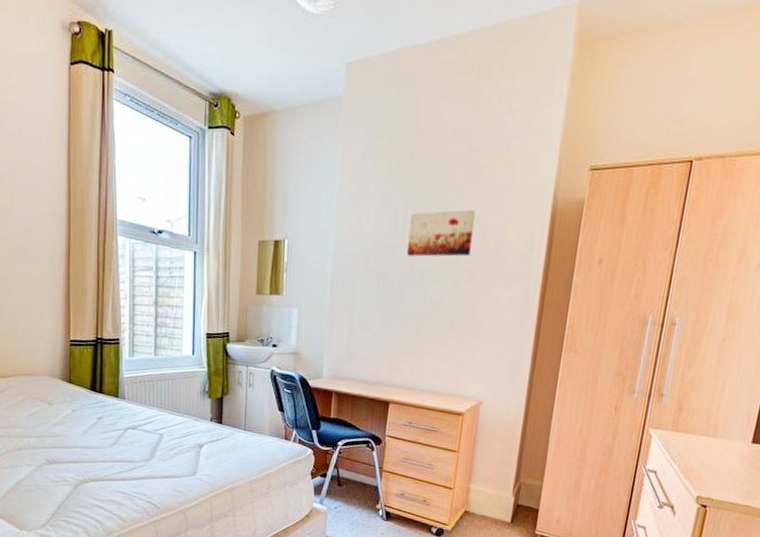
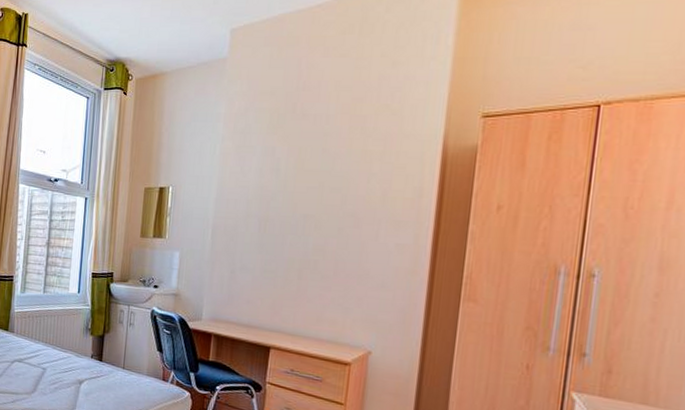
wall art: present [407,209,476,257] -> none [289,157,360,203]

